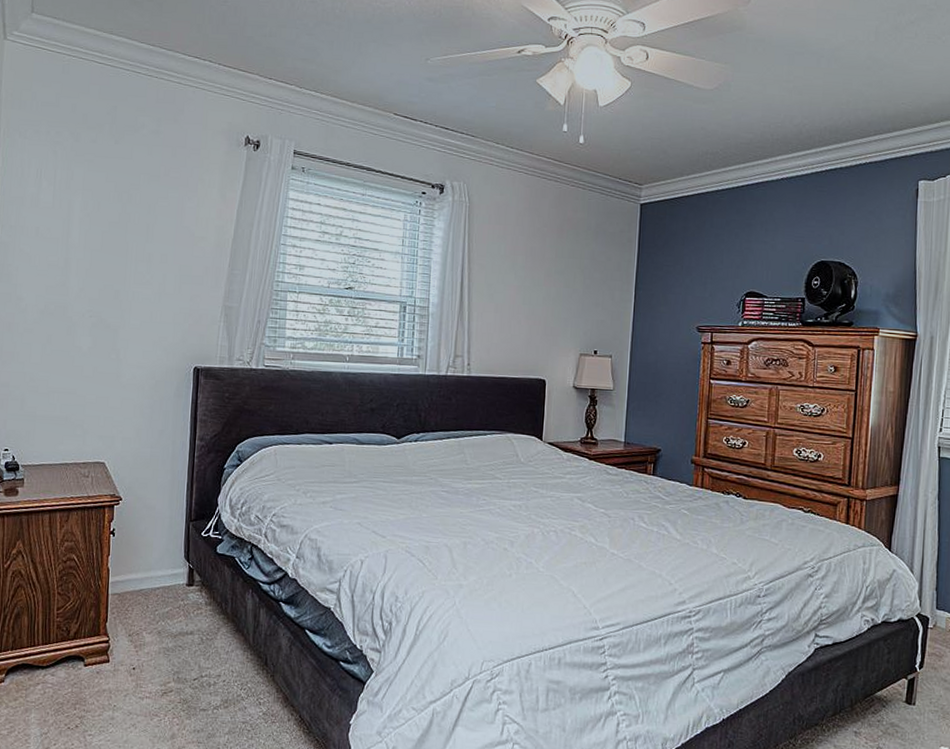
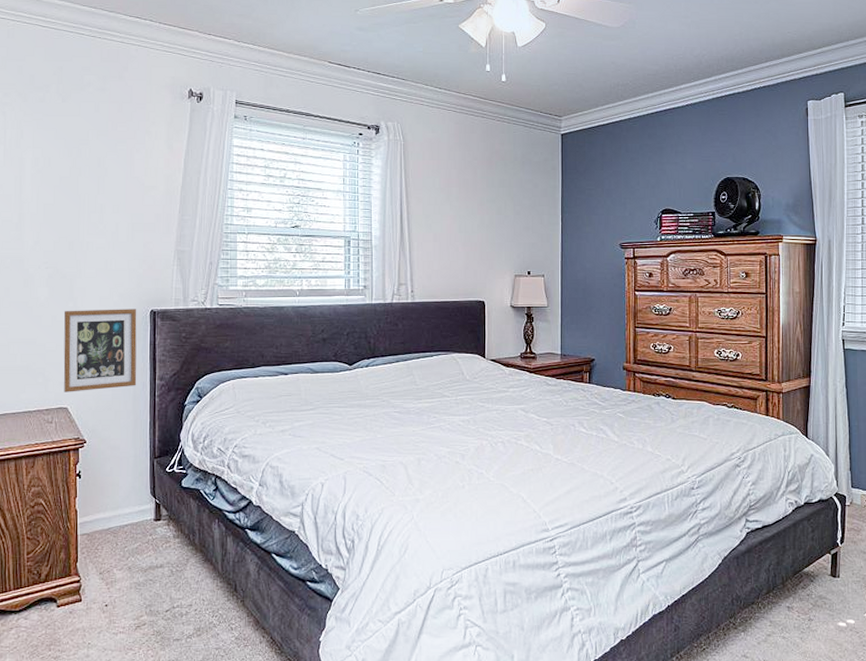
picture frame: none [102,361,180,447] -> present [63,309,137,392]

